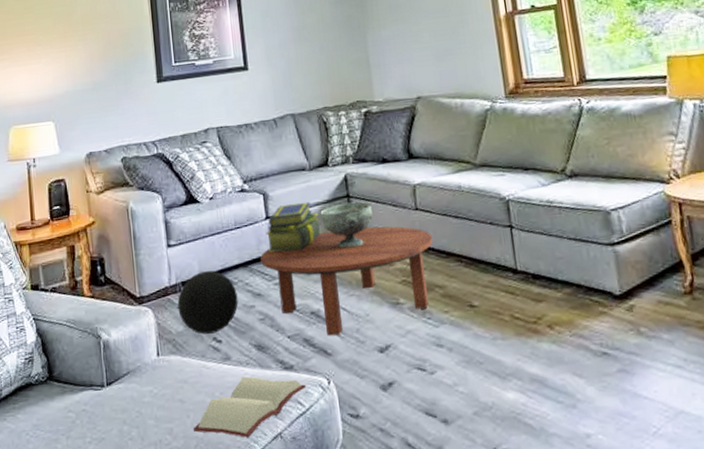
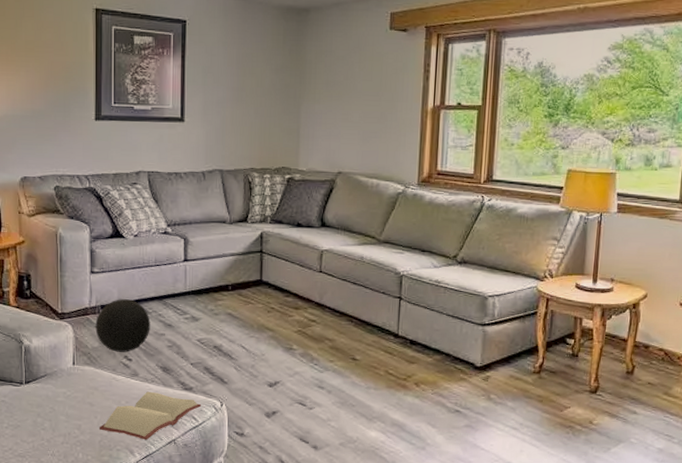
coffee table: present [260,226,433,337] -> none [175,280,330,368]
stack of books: present [266,201,320,253] -> none [182,251,233,293]
decorative bowl: present [320,202,373,248] -> none [234,257,281,297]

